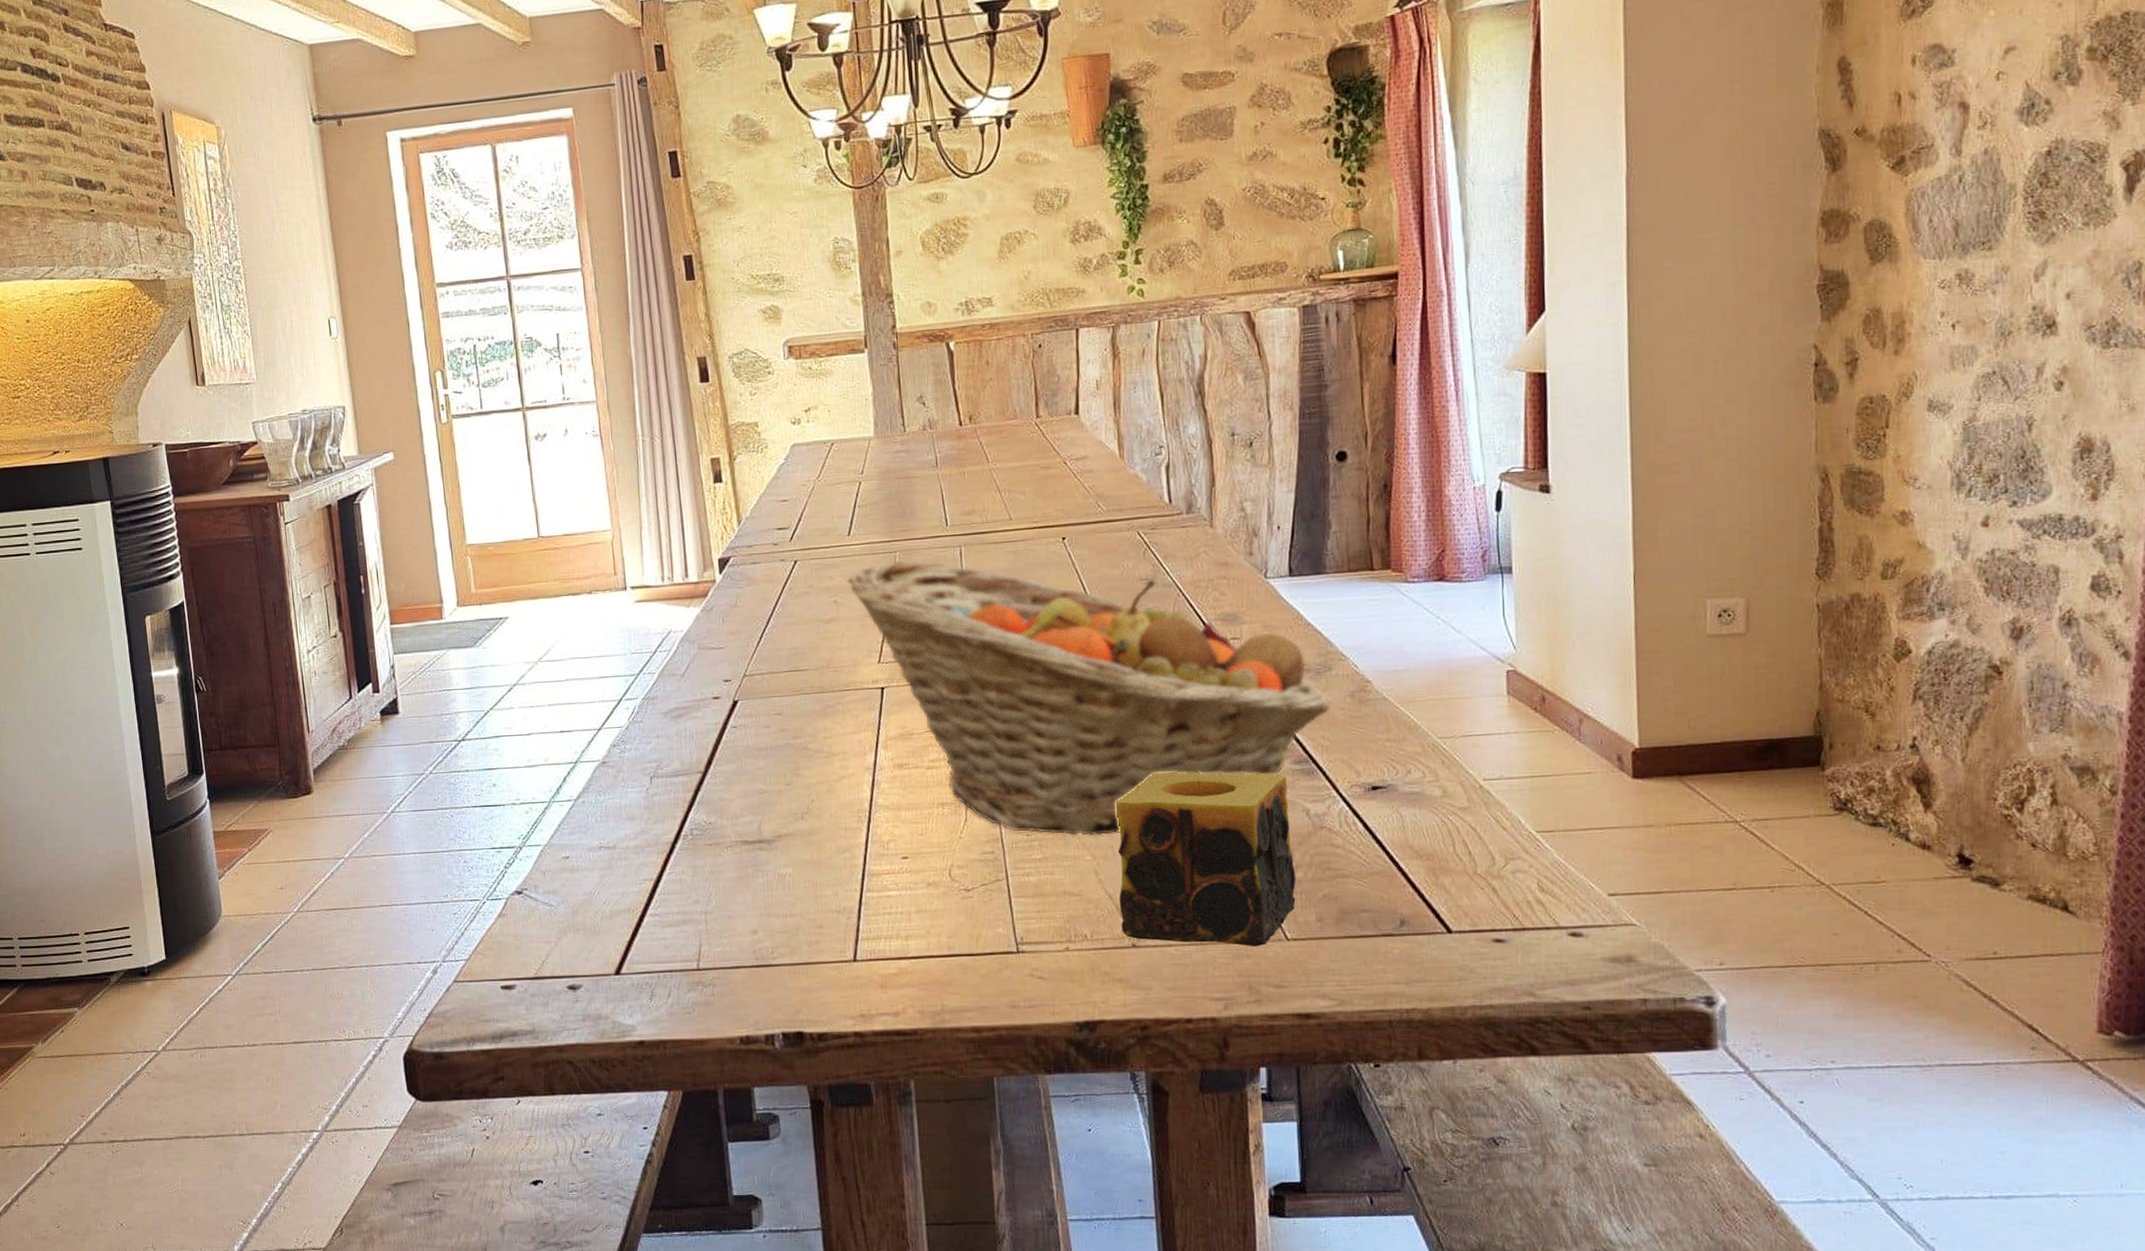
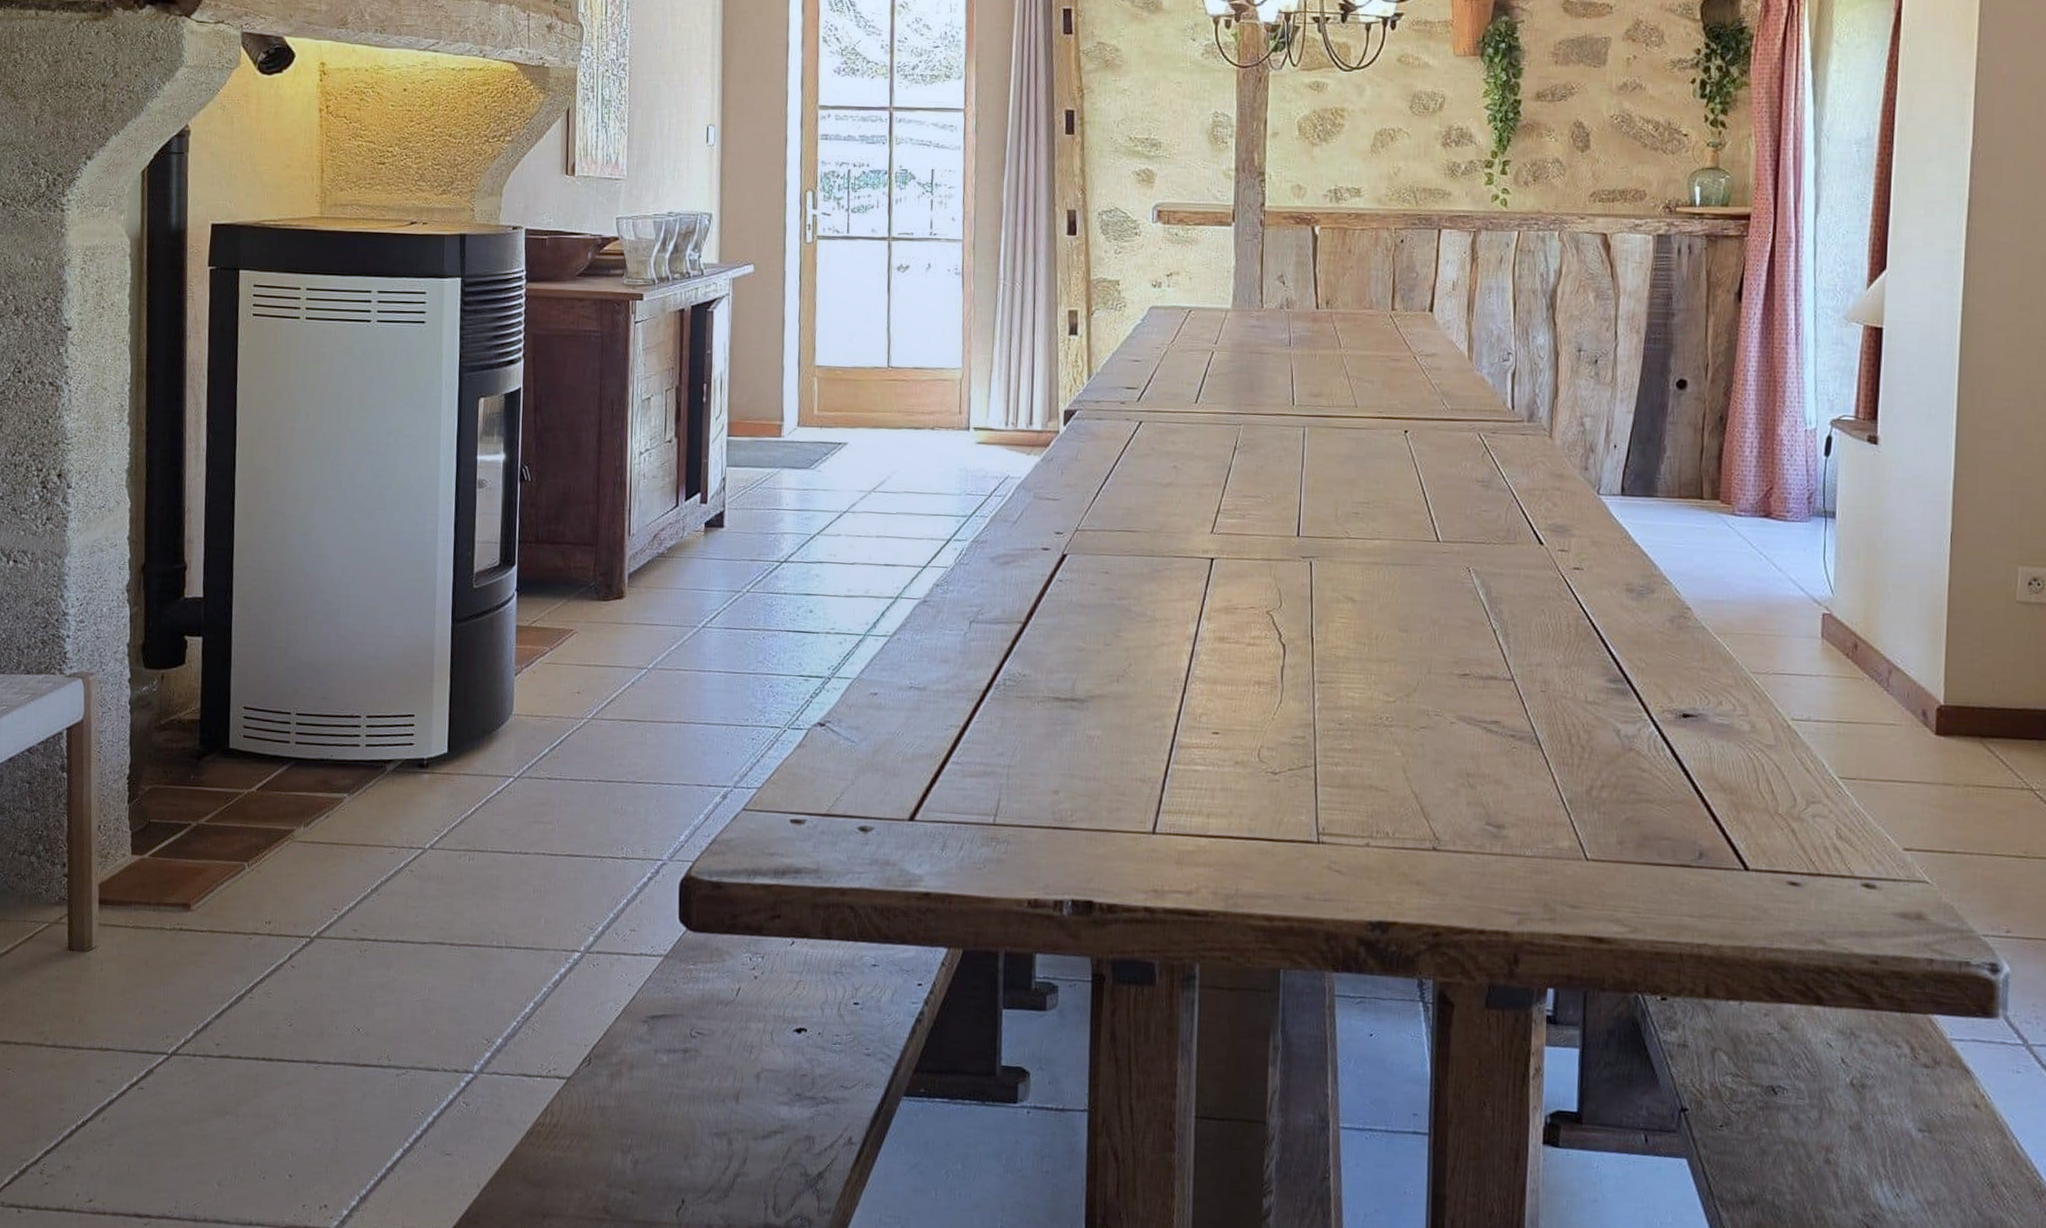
fruit basket: present [847,559,1331,836] -> none [1189,432,1650,733]
candle: present [1115,772,1296,947] -> none [1424,675,1601,864]

